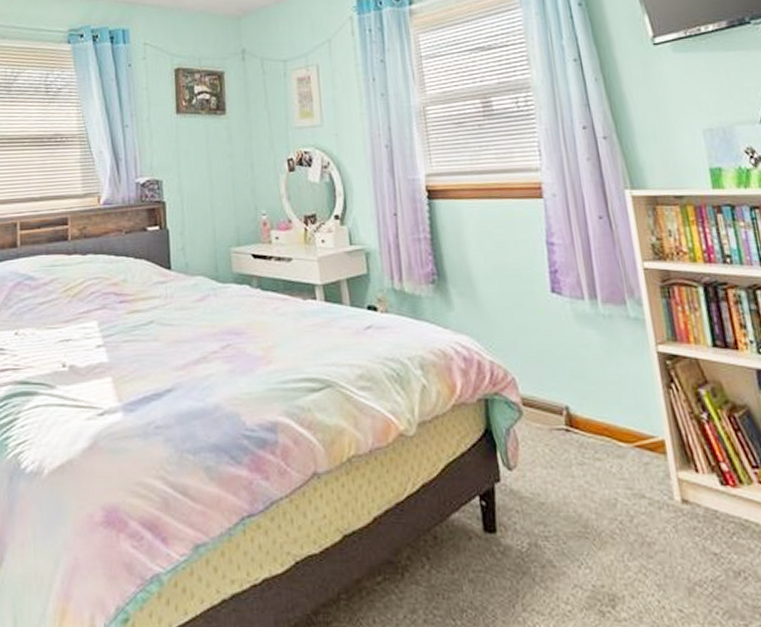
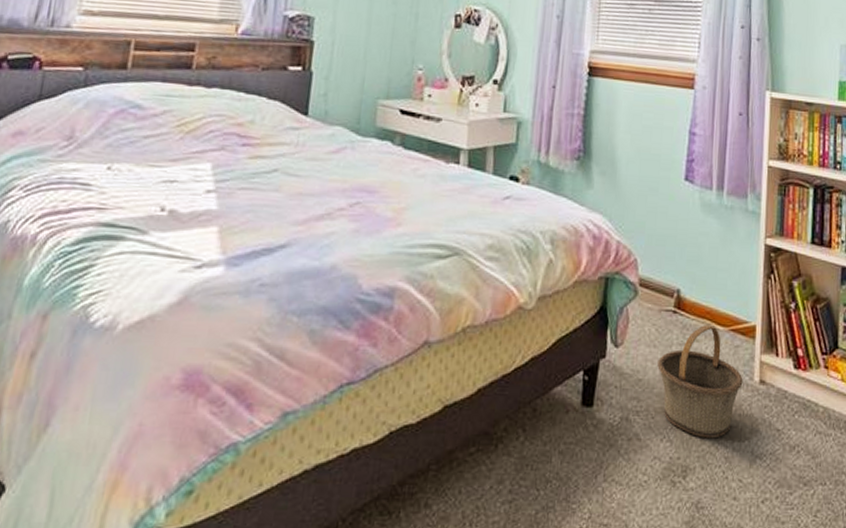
basket: none [558,441,662,564] -> present [657,324,743,439]

